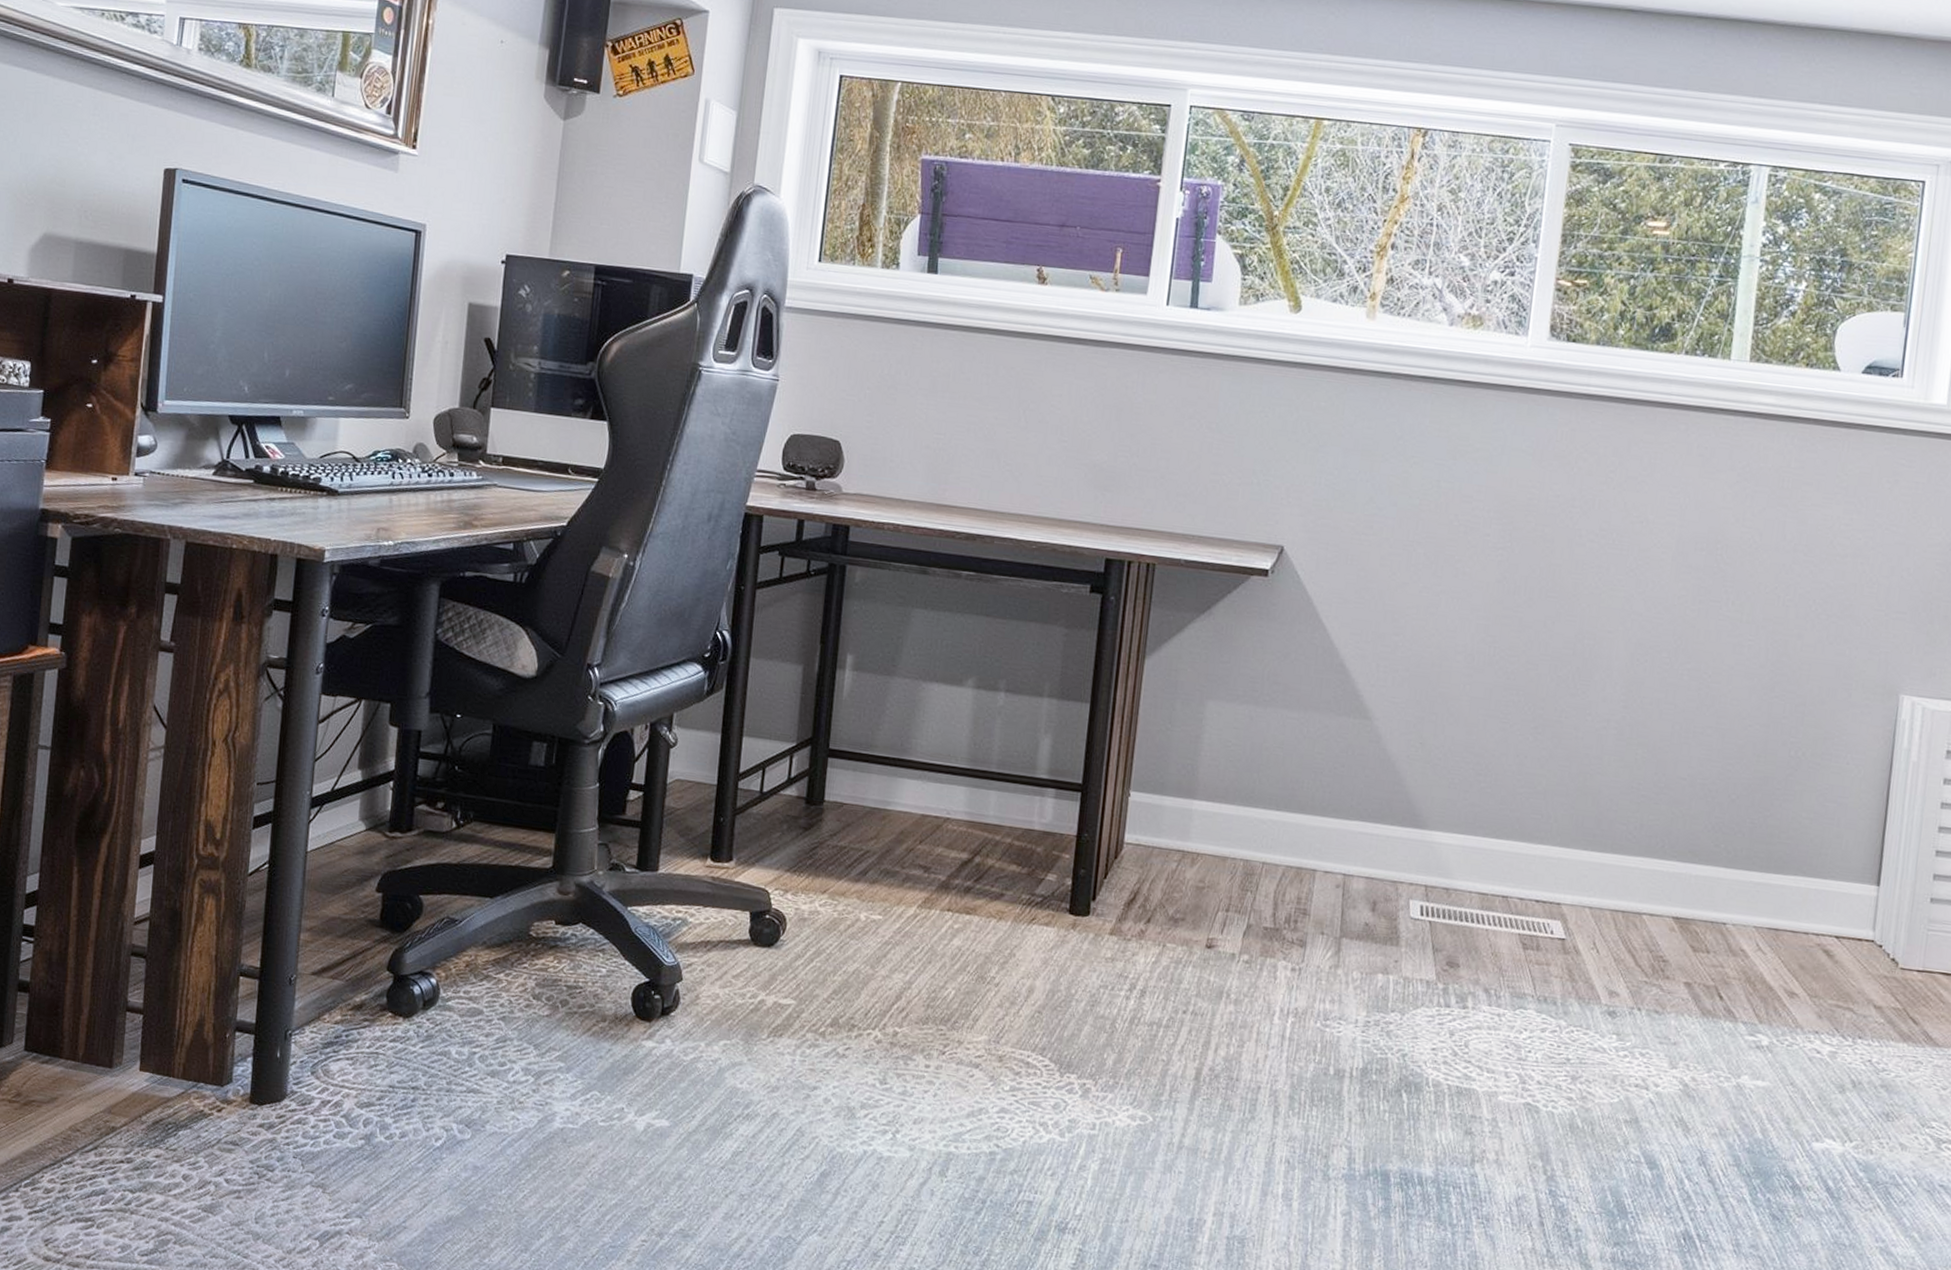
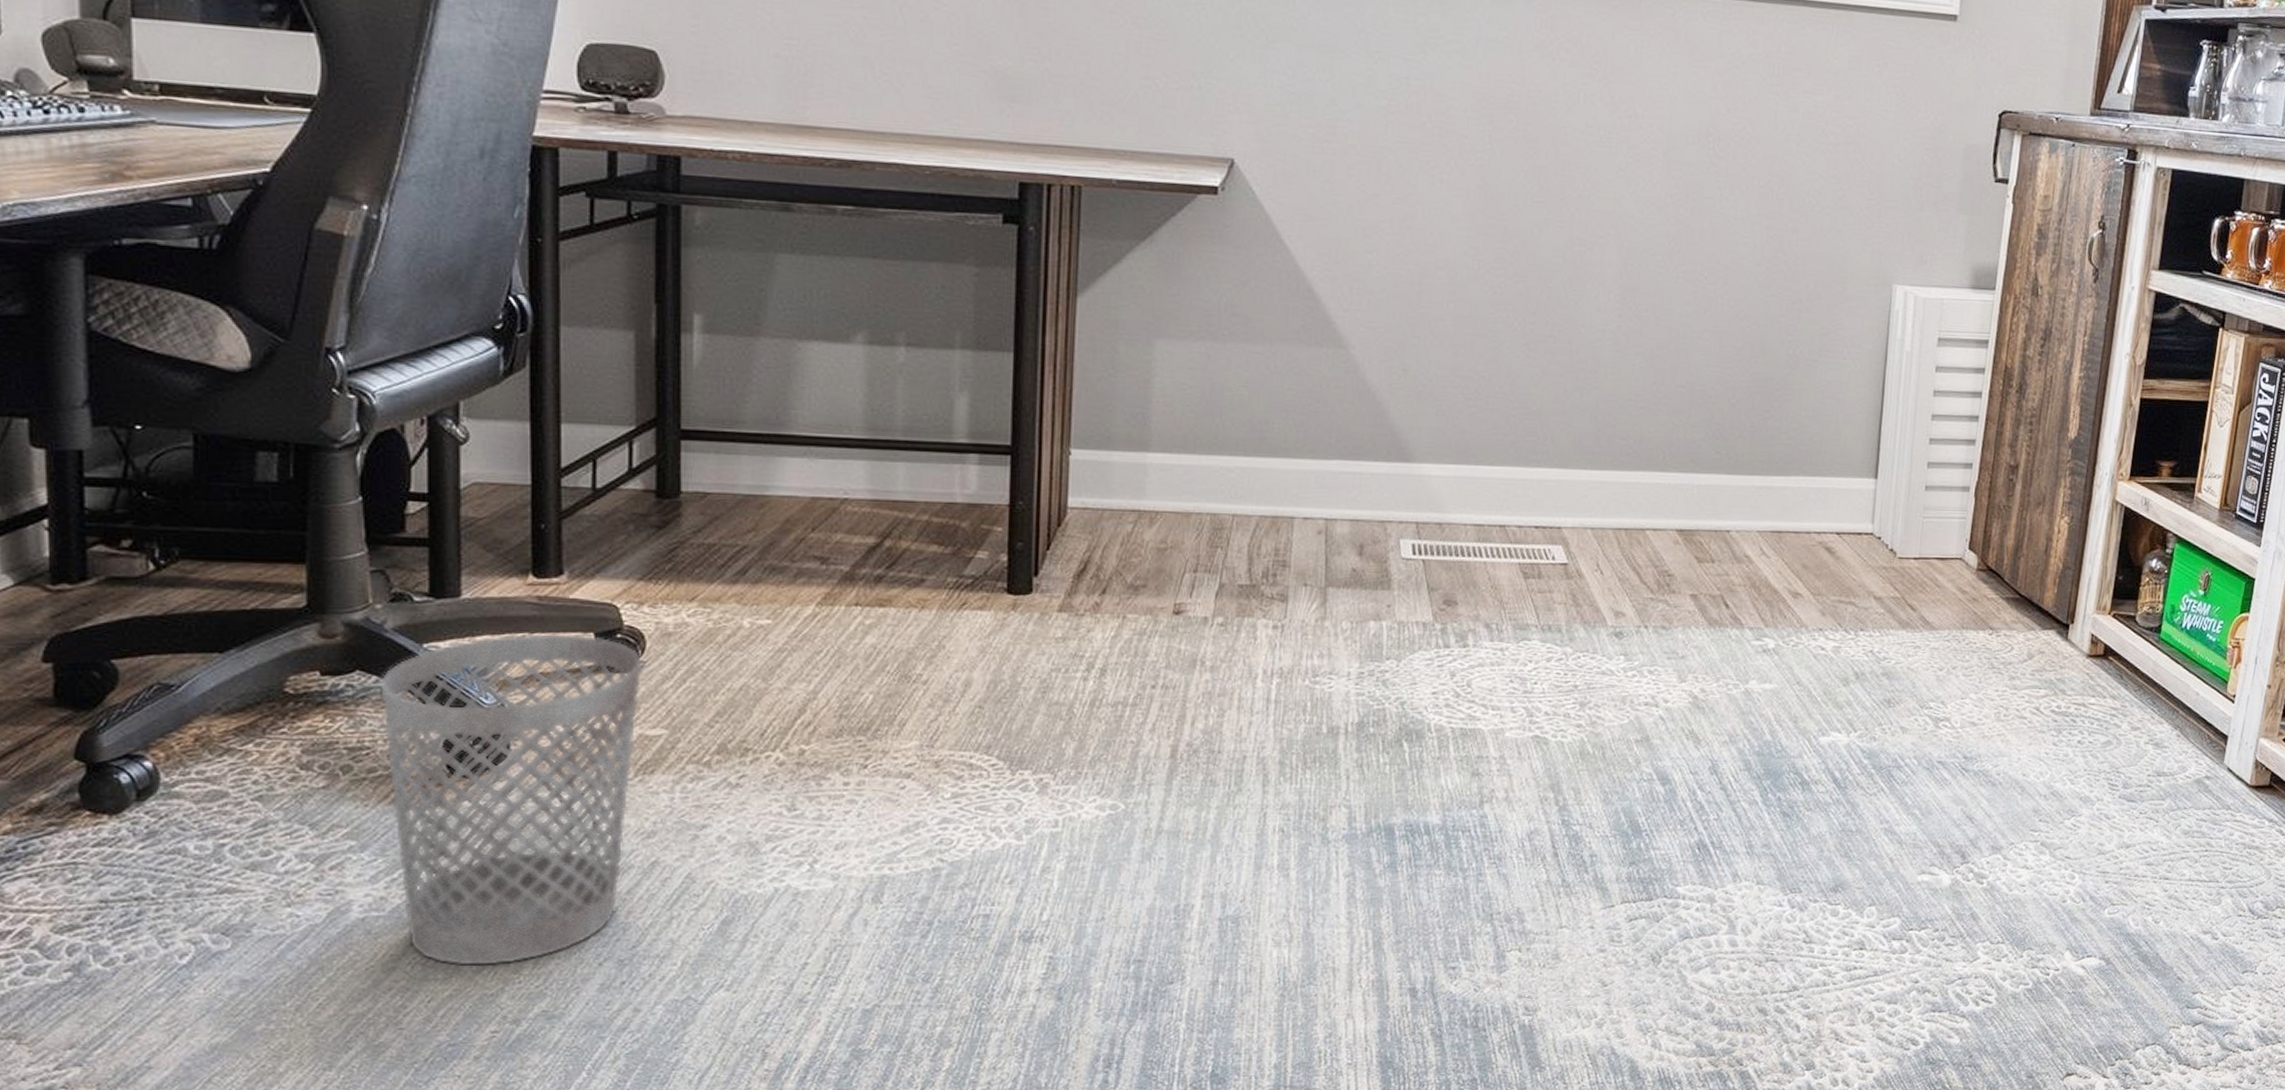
wastebasket: none [591,906,782,1184] -> present [379,634,642,966]

